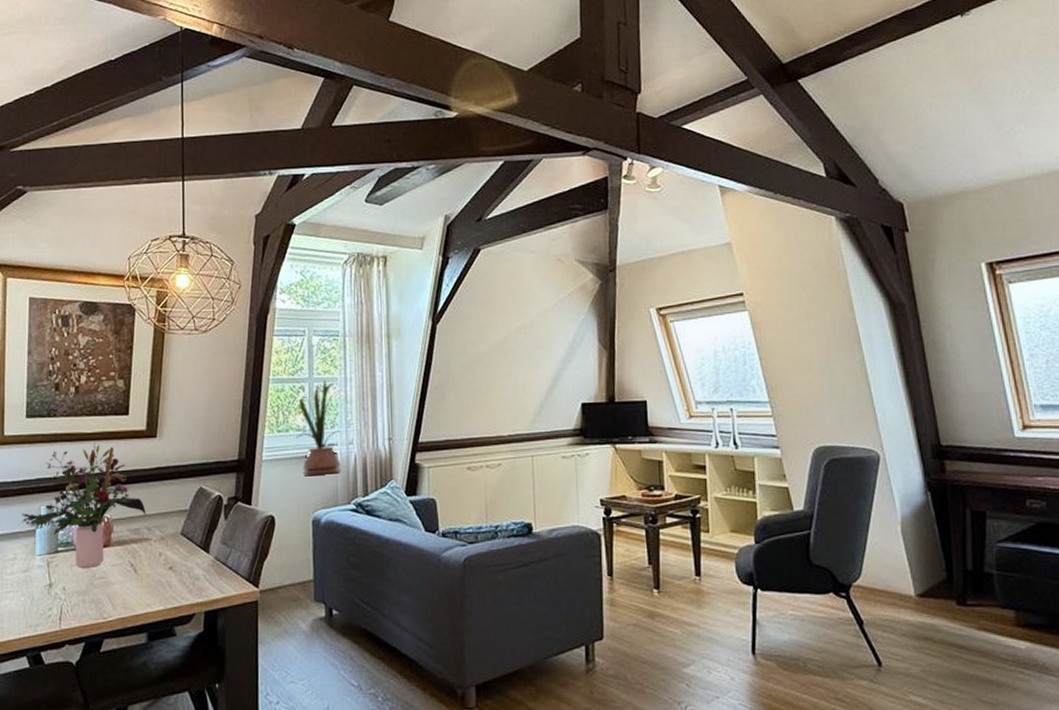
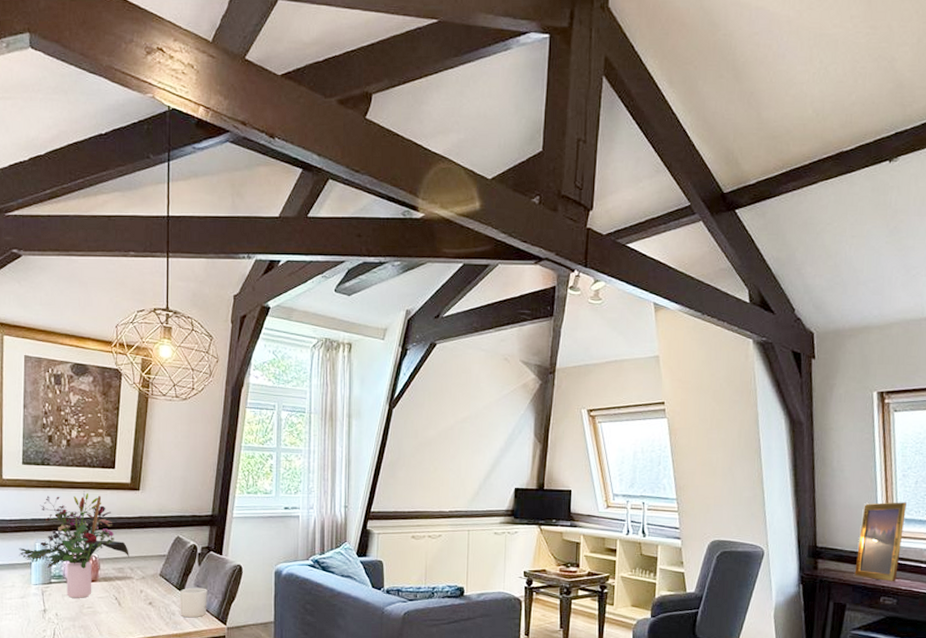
mug: none [205,545,236,582] -> present [180,587,207,618]
house plant: present [292,380,343,476] -> none [261,450,306,534]
picture frame: none [989,385,1042,481] -> present [854,502,907,582]

